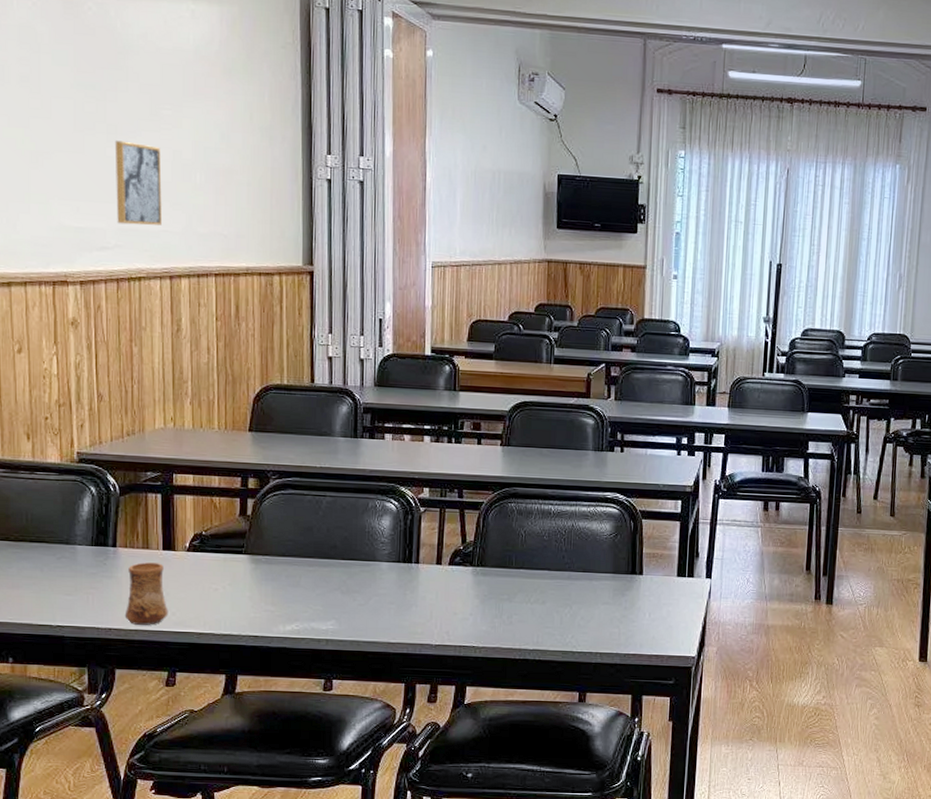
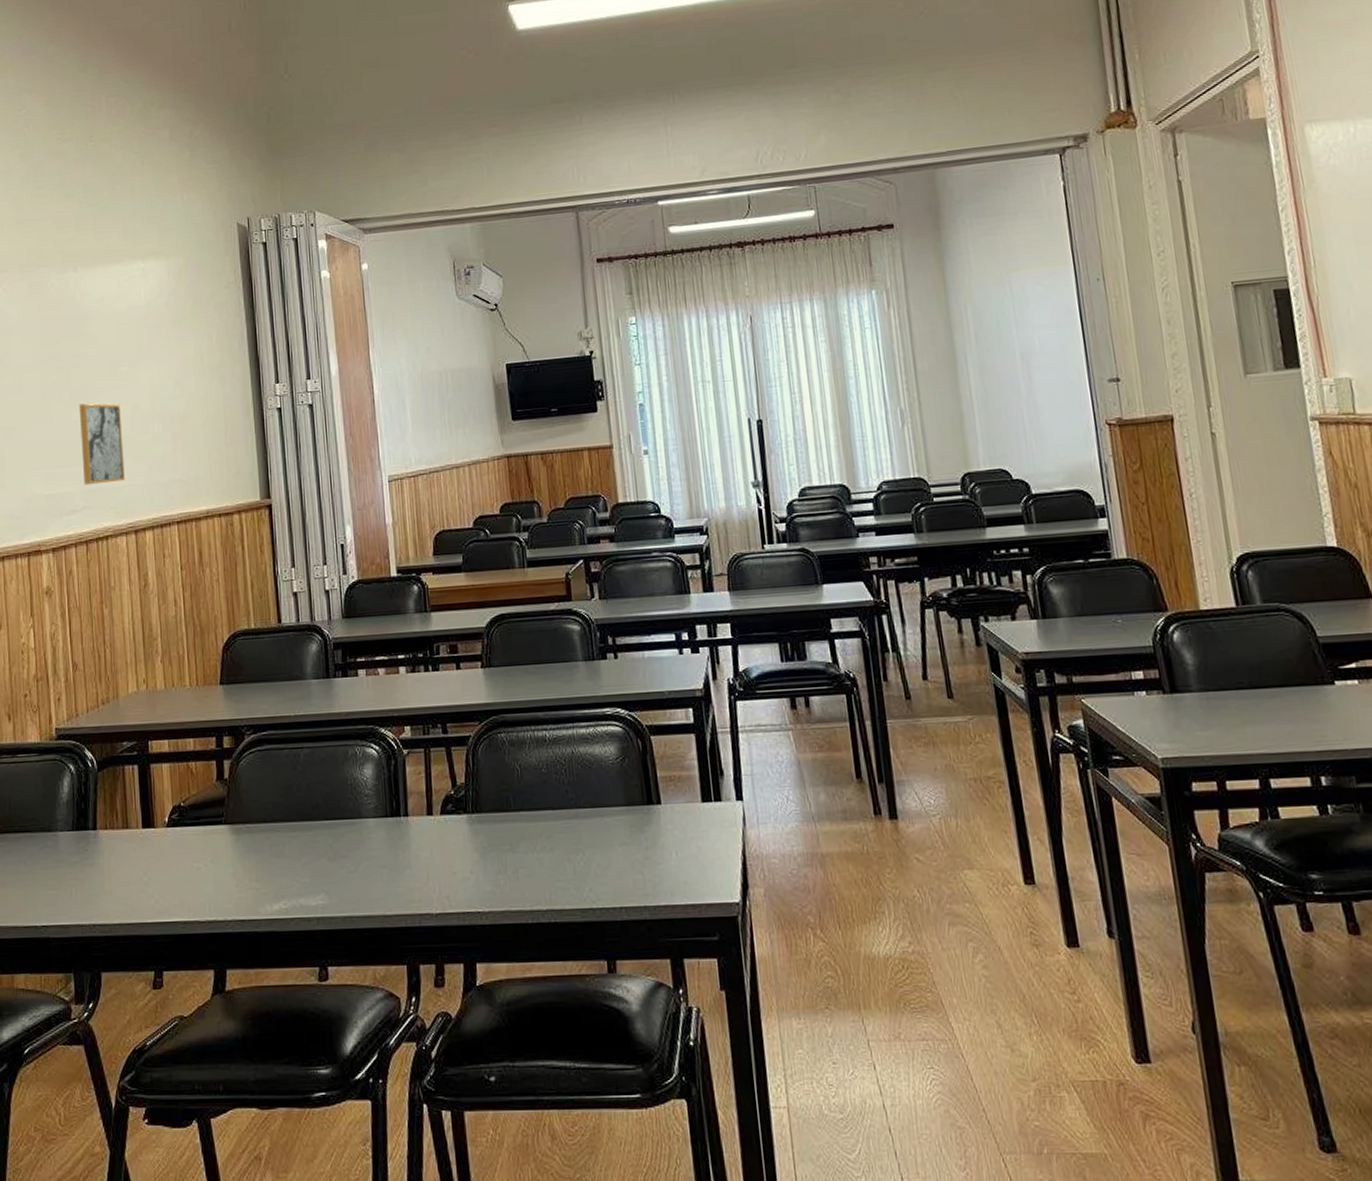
cup: present [124,562,169,625] -> none [108,843,152,918]

